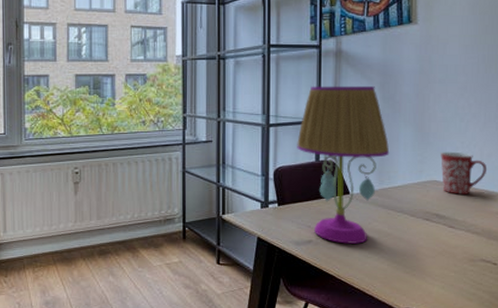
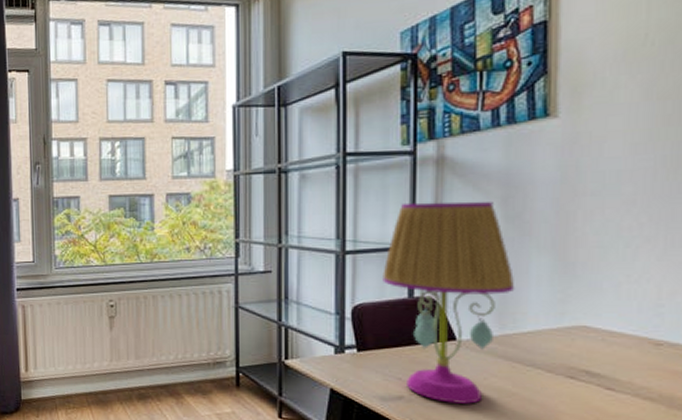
mug: present [441,151,487,194] -> none [593,287,669,346]

